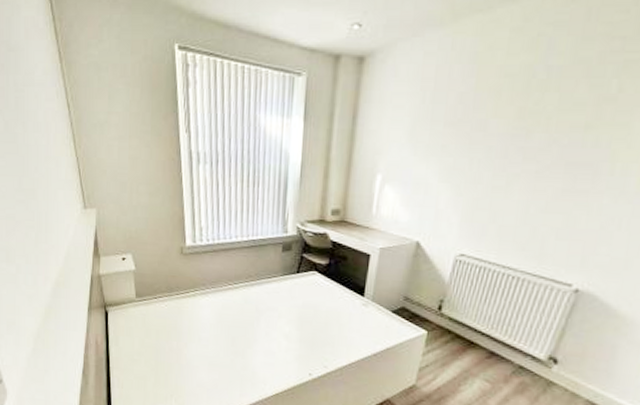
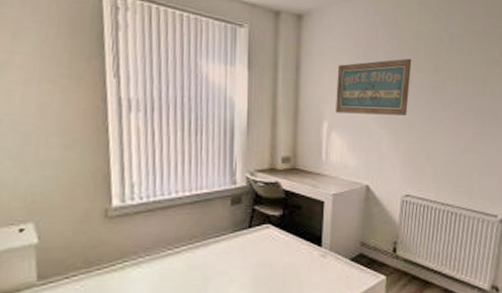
wall art: none [392,100,491,168] -> present [336,58,412,115]

